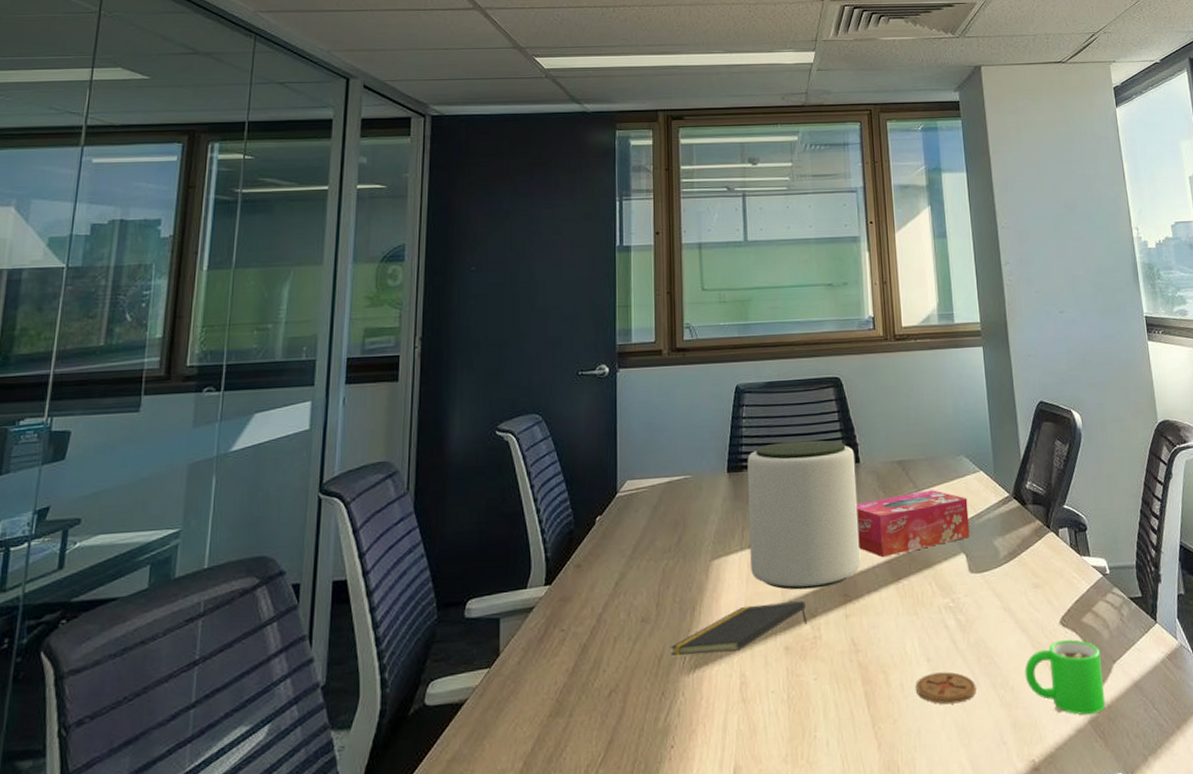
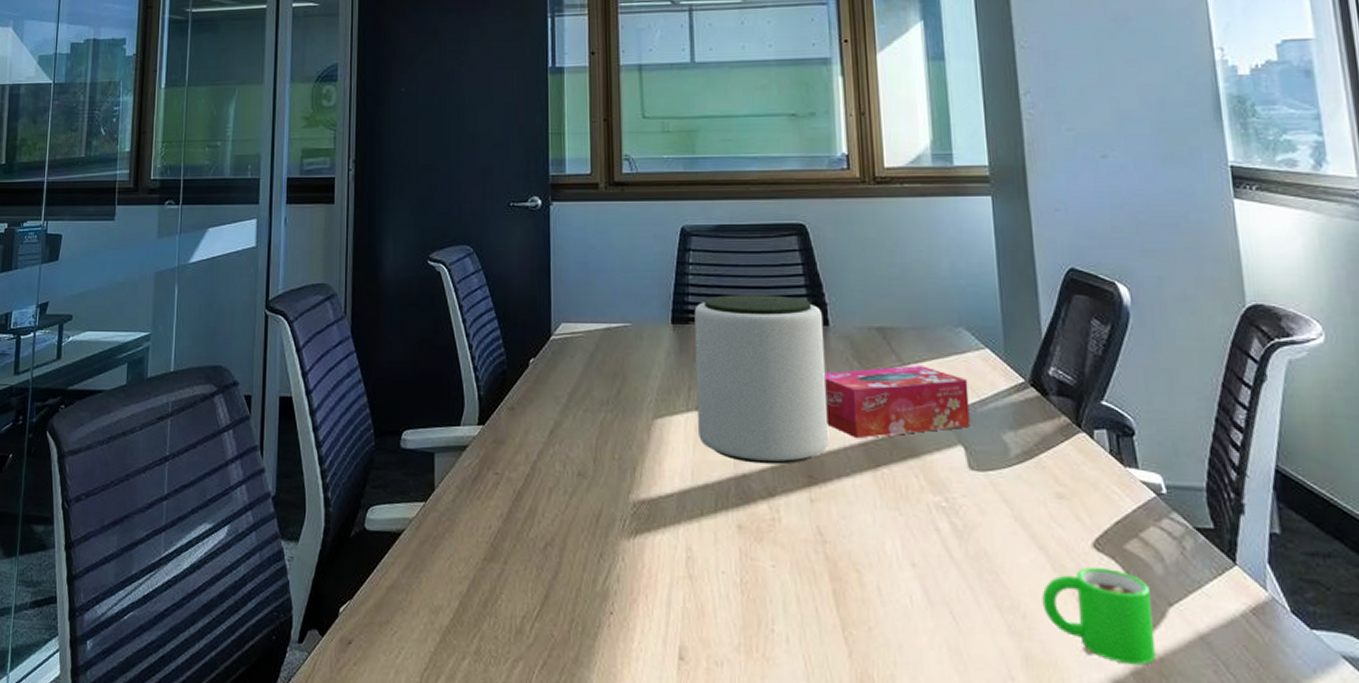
notepad: present [670,601,808,656] -> none [608,473,765,522]
coaster: present [915,671,976,705] -> none [896,581,976,622]

